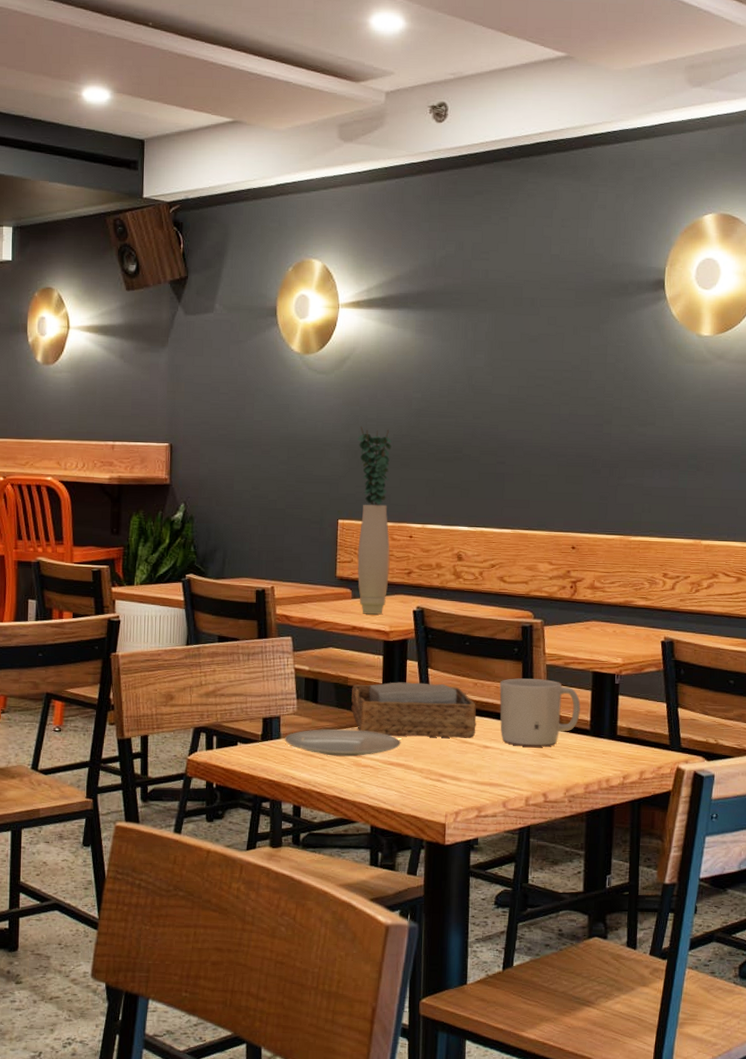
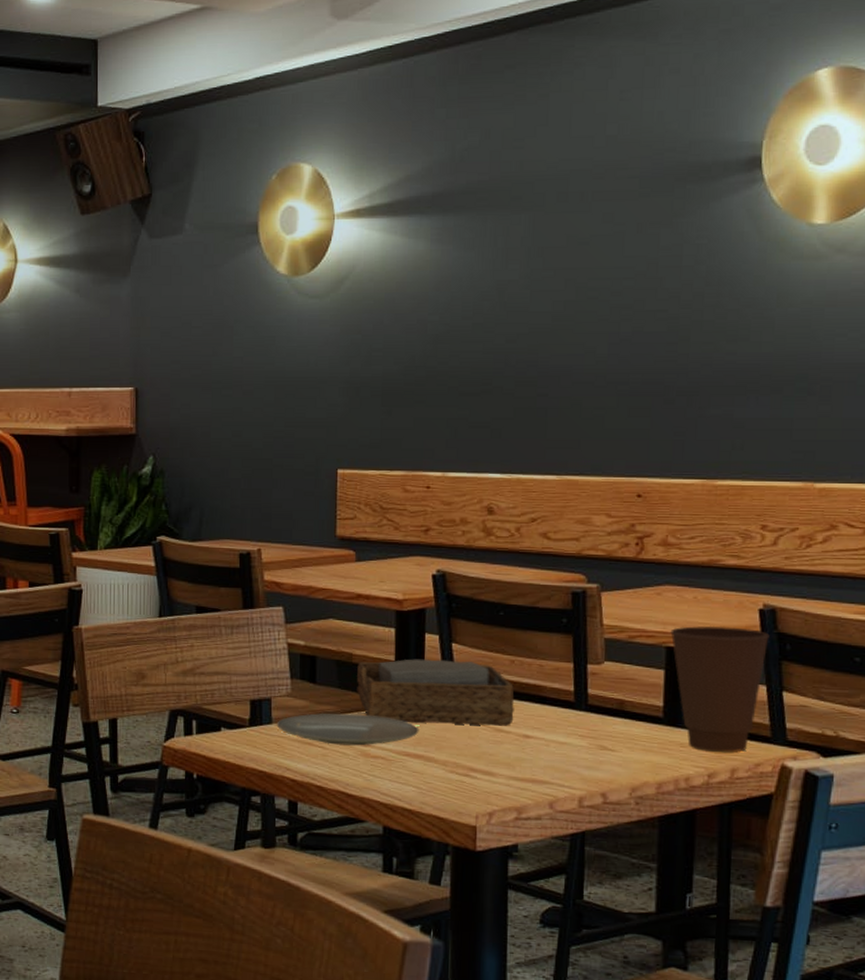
vase: present [357,426,392,615] -> none [359,358,403,580]
mug: present [499,678,581,747] -> none [543,655,650,738]
cup: none [596,654,669,758] -> present [670,625,770,752]

